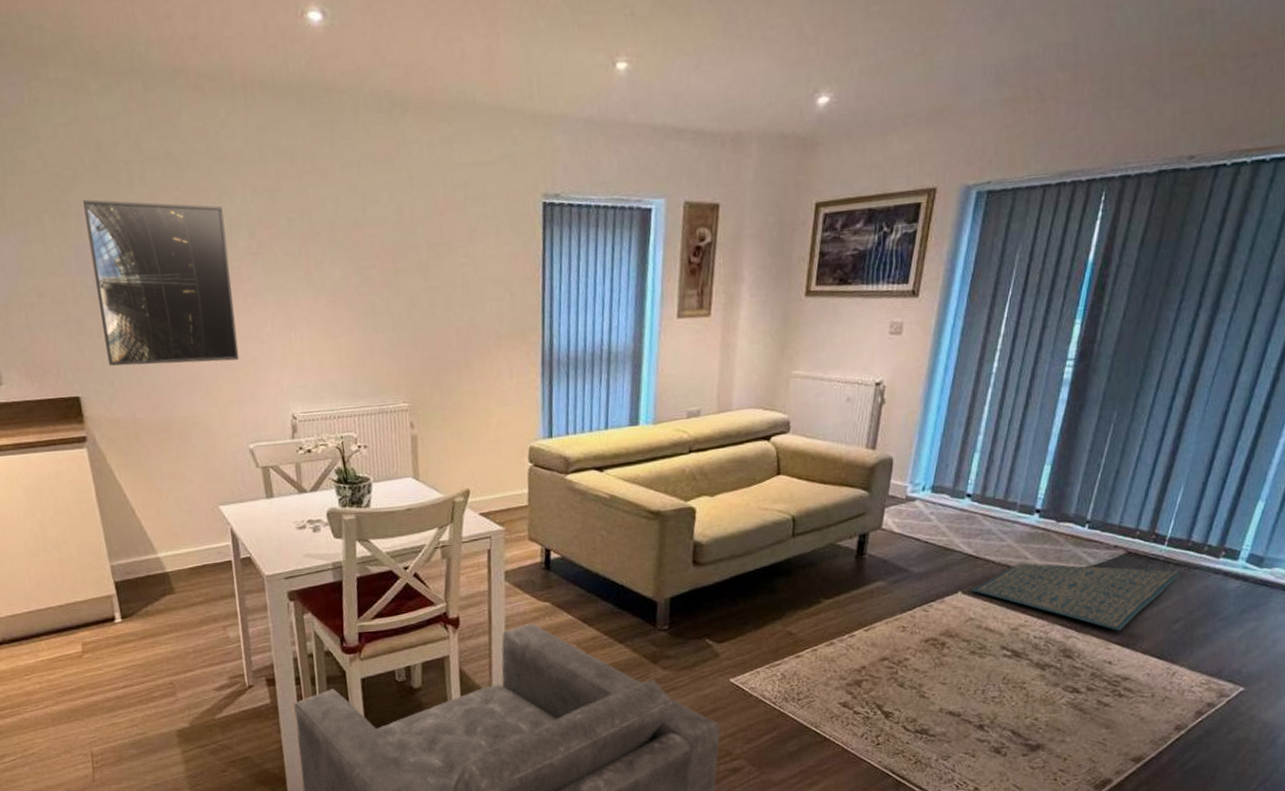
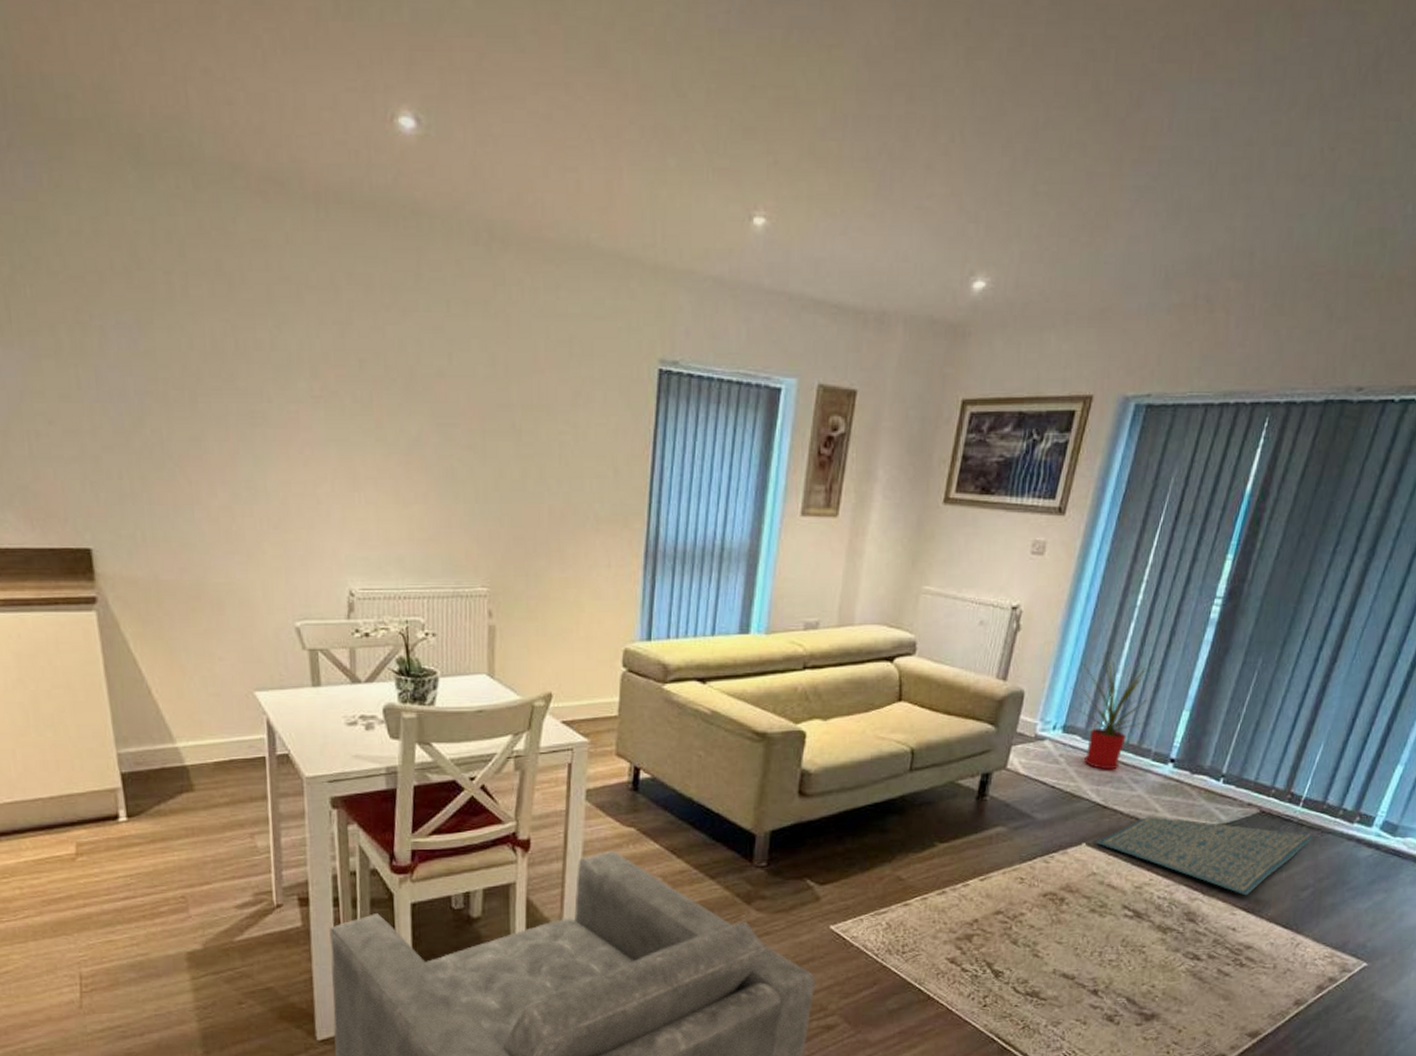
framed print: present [83,199,240,366] -> none [110,313,290,521]
house plant: none [936,418,1029,524] -> present [1070,653,1169,770]

